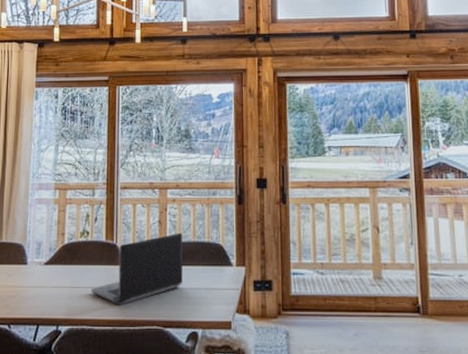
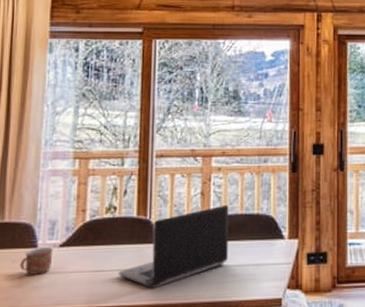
mug: none [14,265,40,288] -> present [20,247,54,275]

